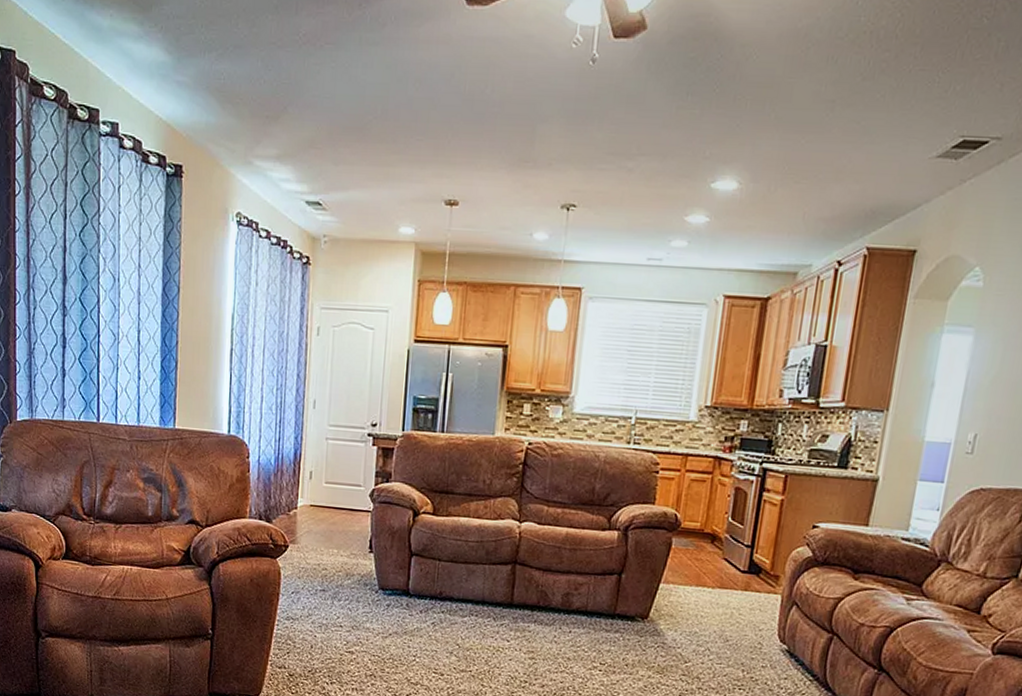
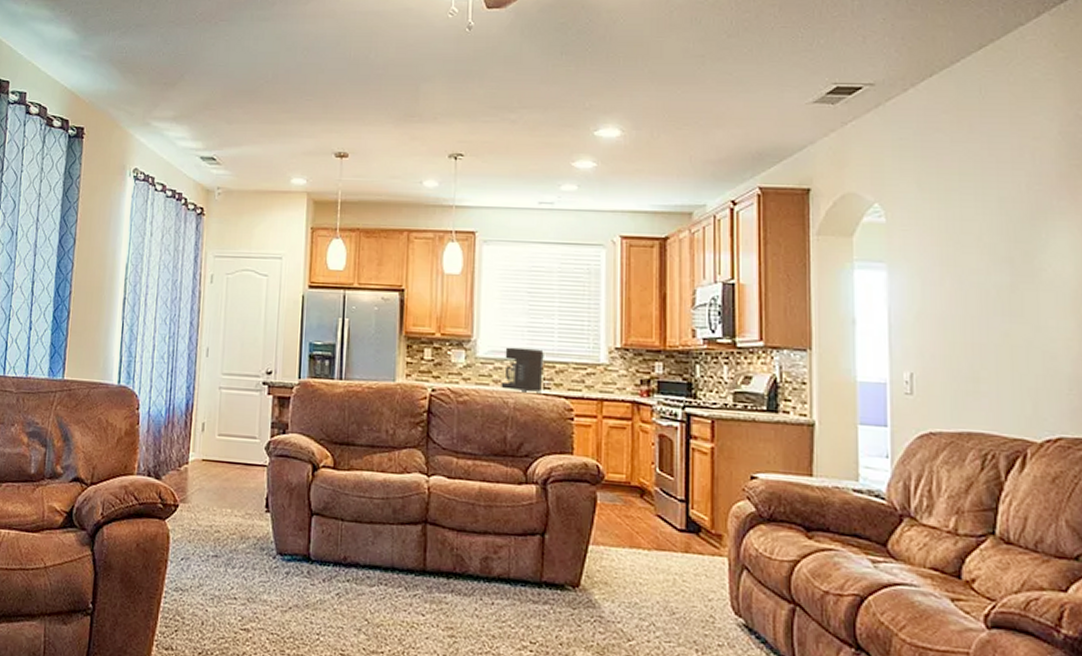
coffee maker: none [594,403,638,447] -> present [501,347,544,393]

